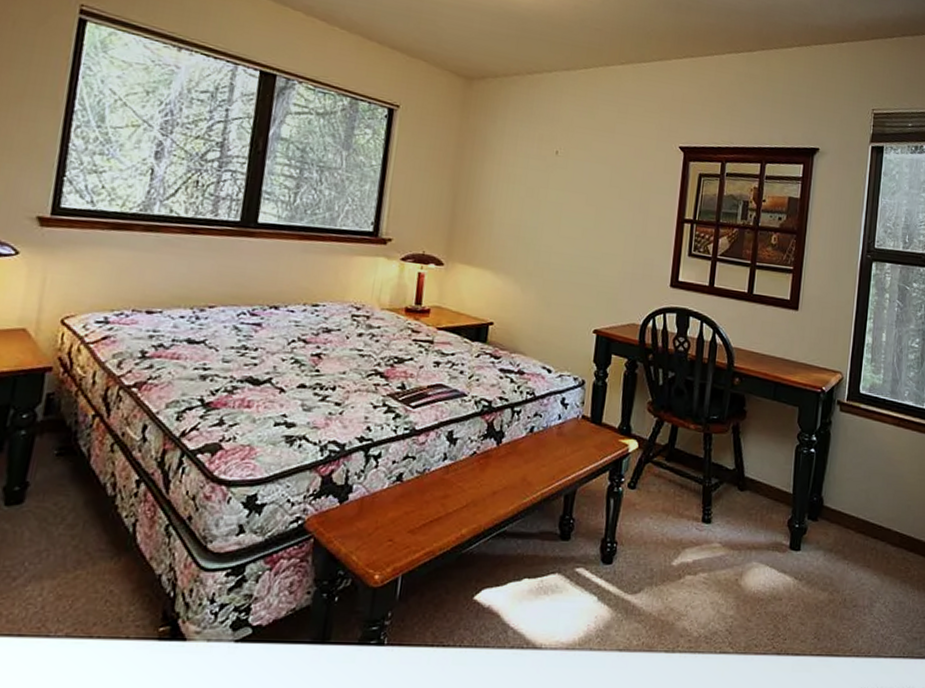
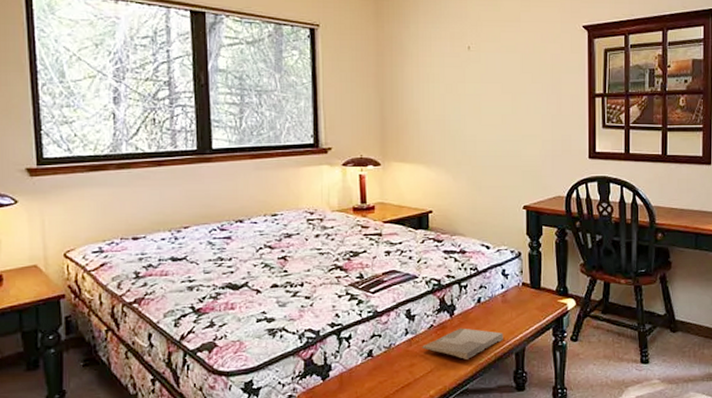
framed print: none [460,459,554,497] -> present [422,328,503,359]

